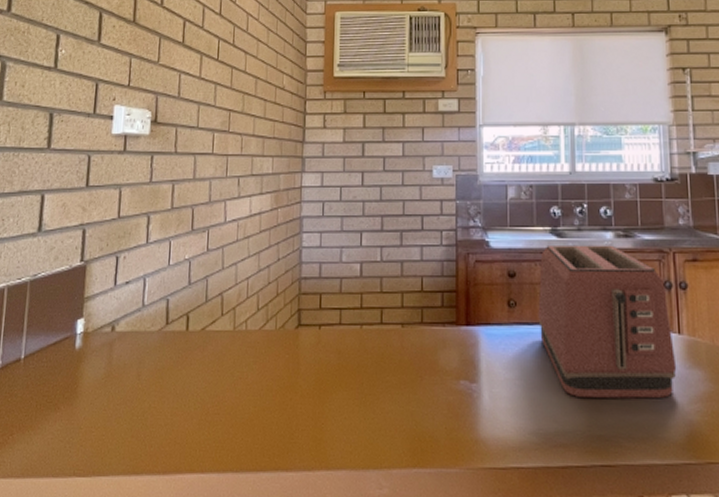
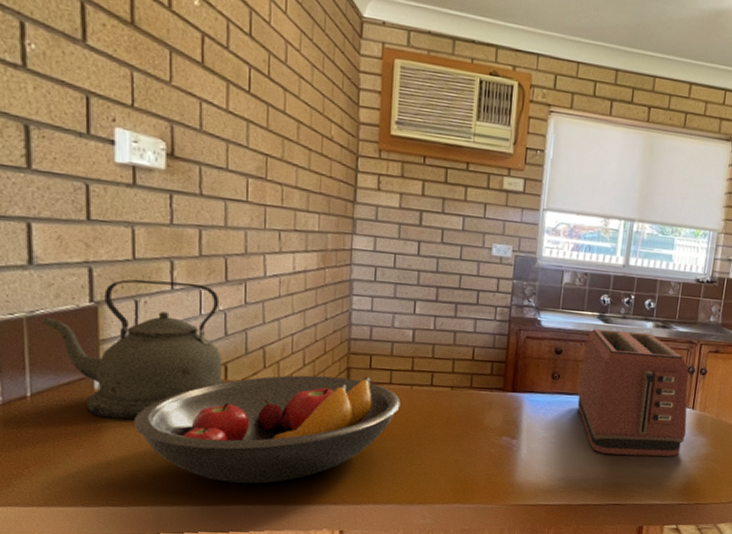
kettle: none [42,235,186,378] -> present [43,279,224,420]
fruit bowl: none [104,318,351,447] -> present [133,375,401,484]

